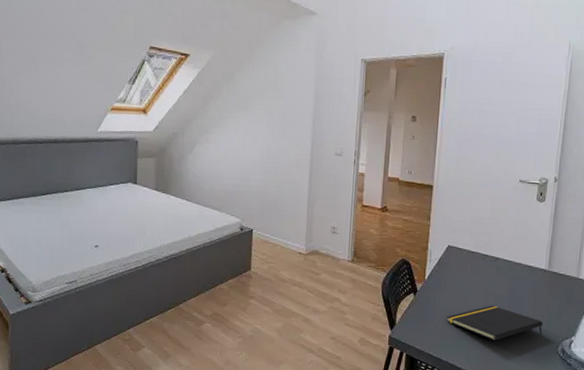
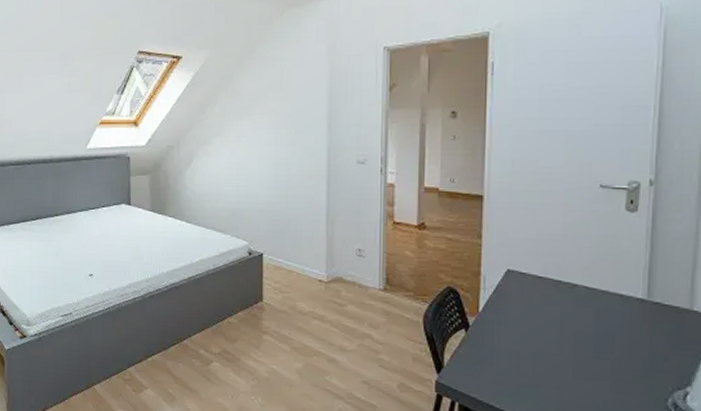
notepad: present [446,305,543,341] -> none [510,344,643,390]

